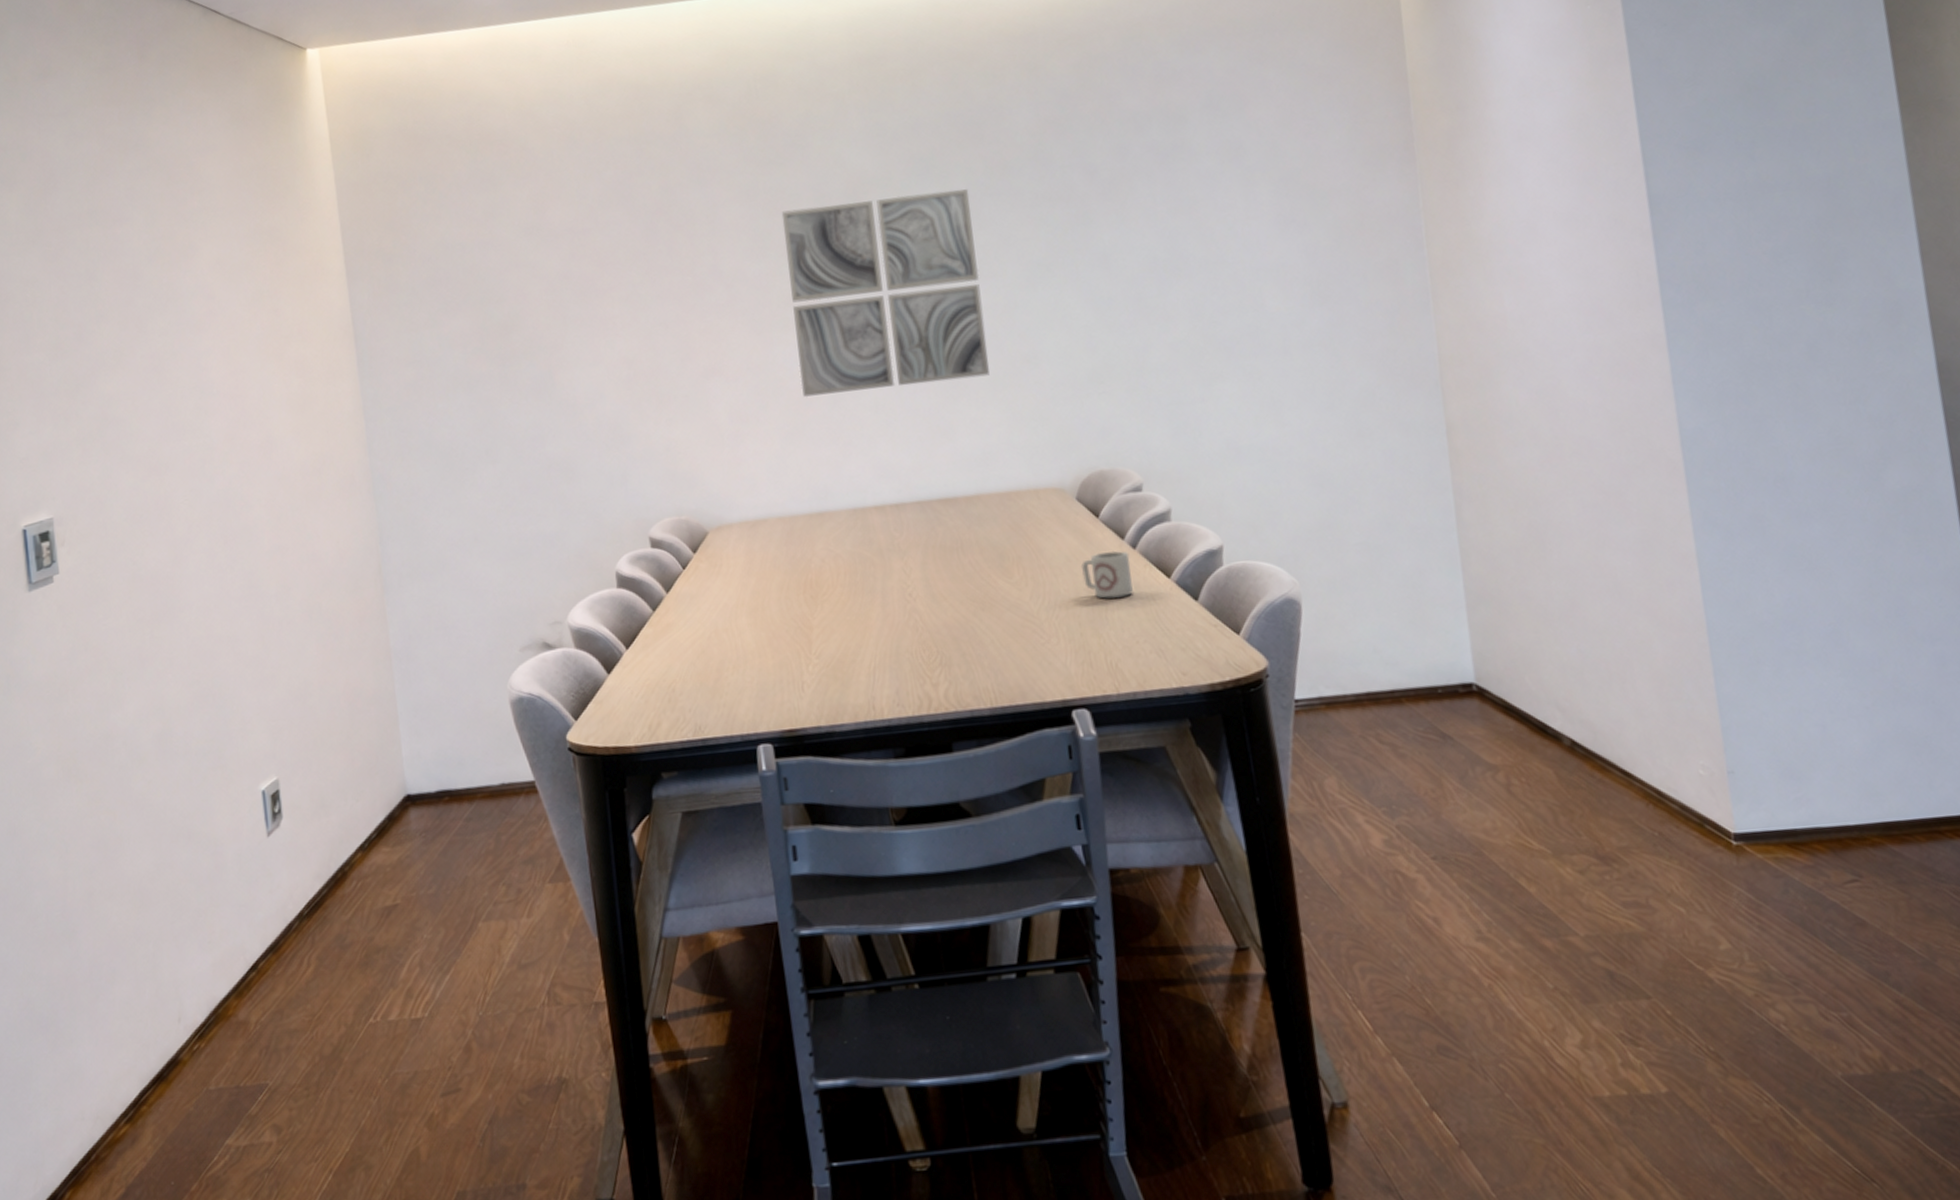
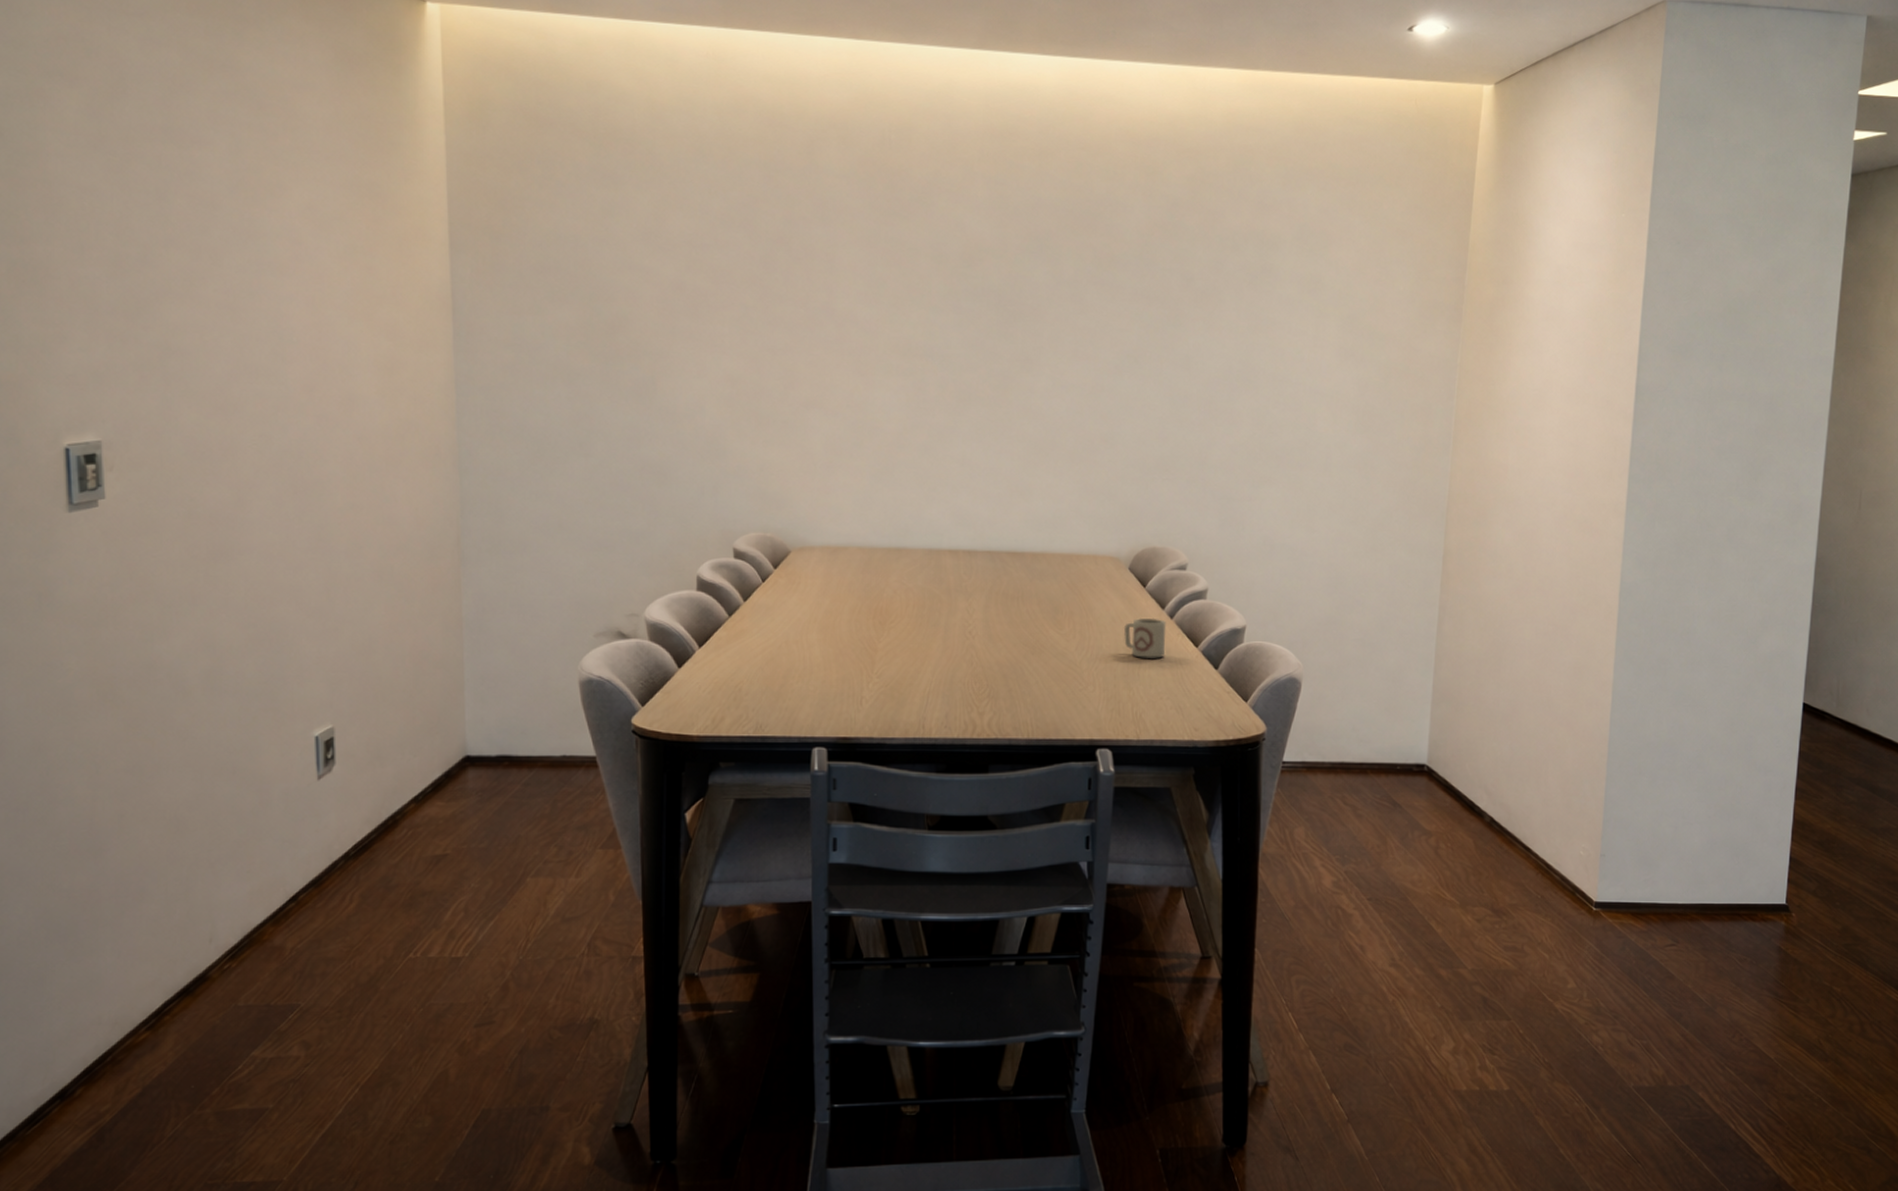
wall art: present [781,188,990,398] -> none [895,263,1076,448]

